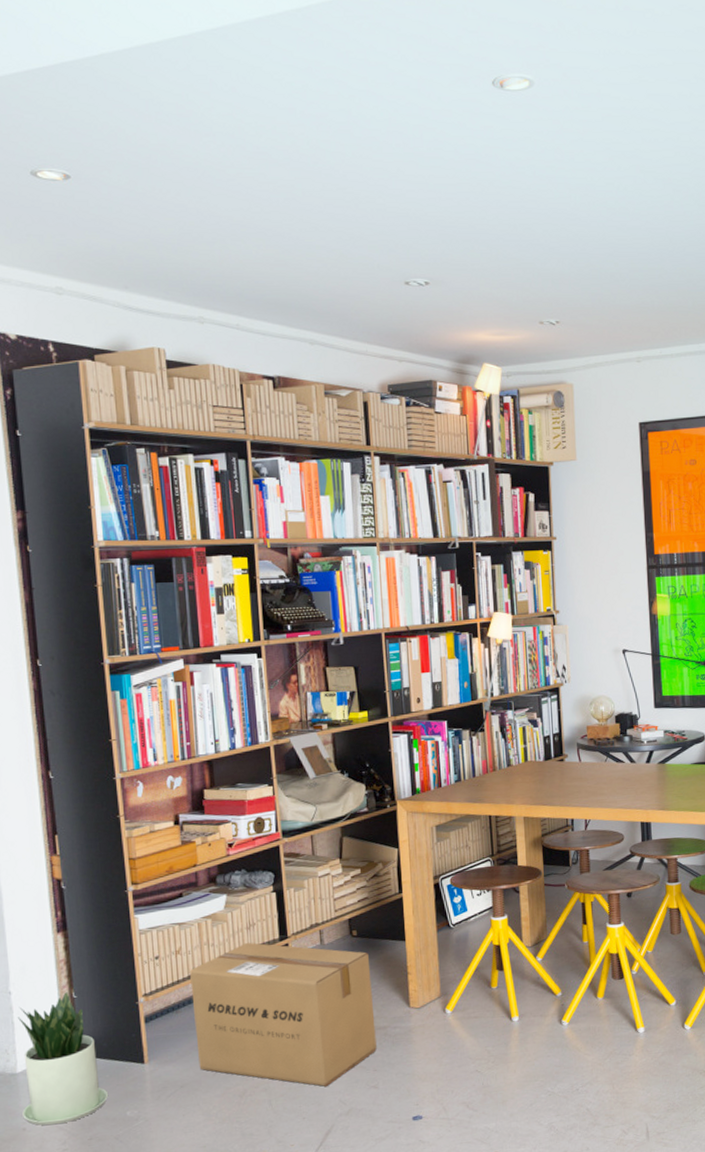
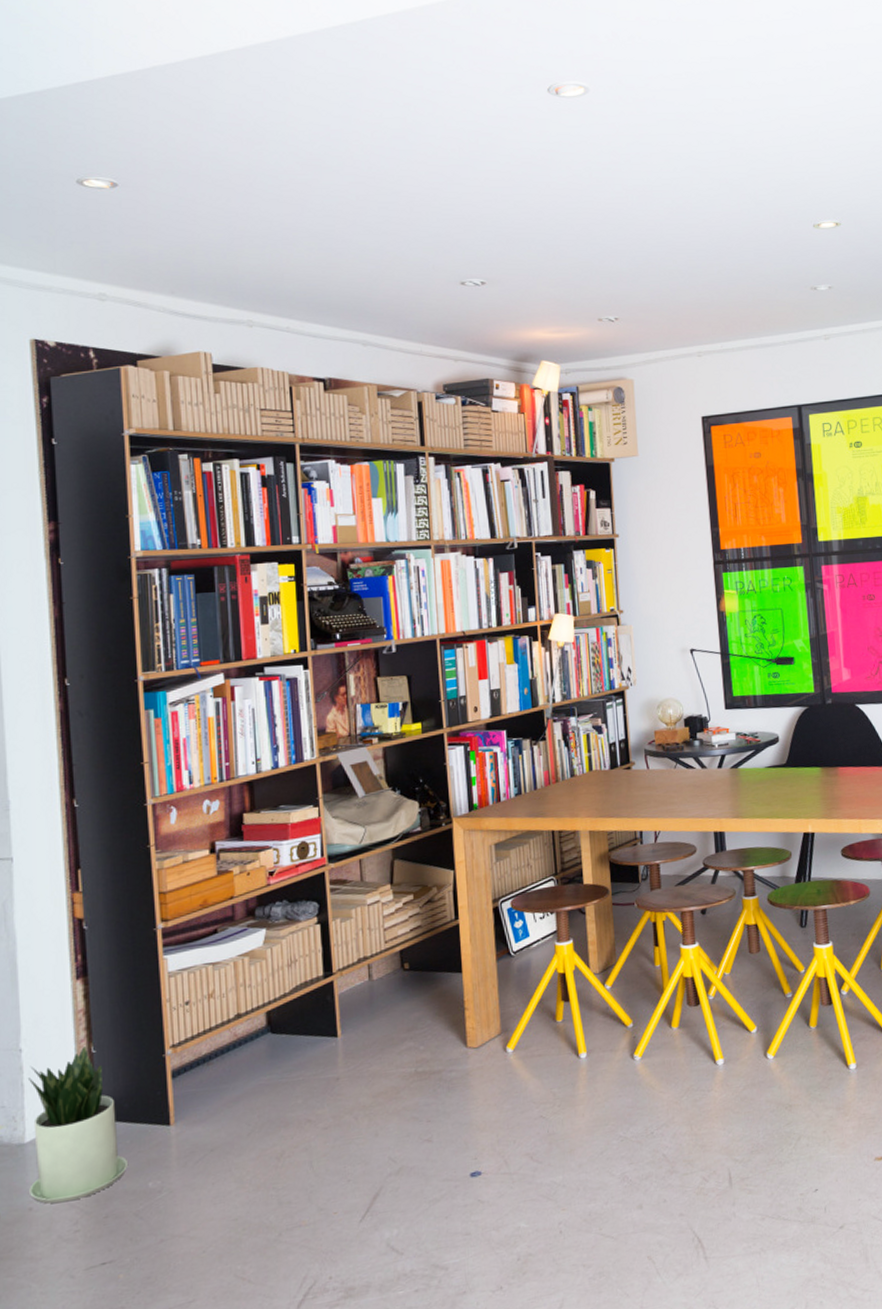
box: present [190,942,377,1087] -> none [224,981,431,1143]

